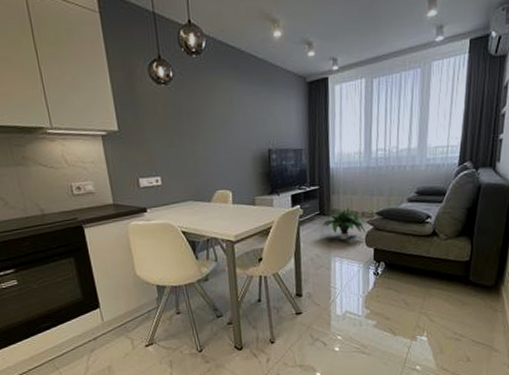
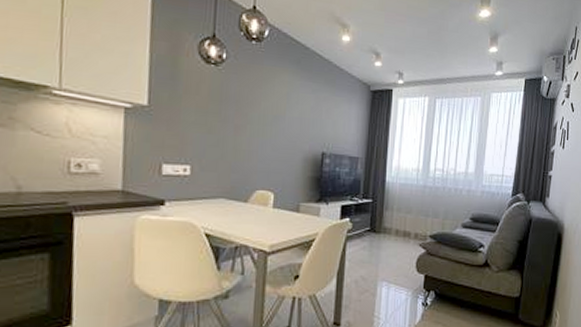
potted plant: present [323,207,366,240] -> none [372,224,418,263]

